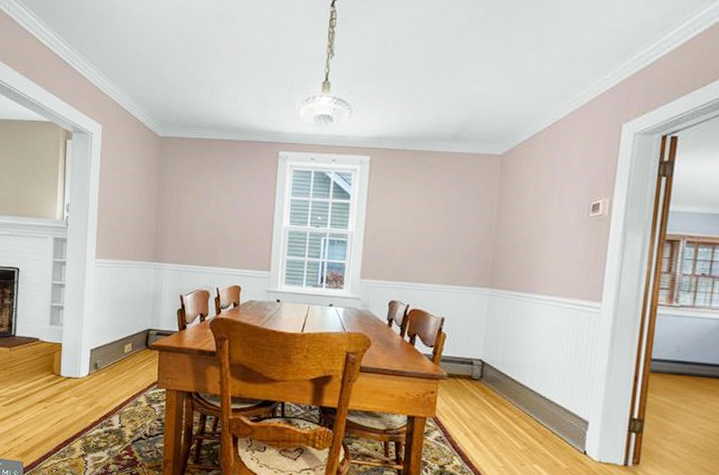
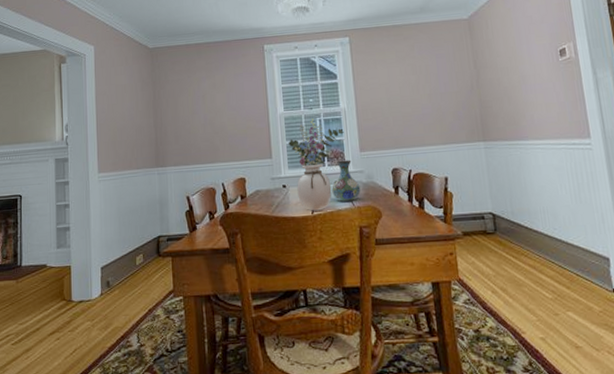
bouquet: none [289,237,348,330] -> present [288,118,344,211]
vase: none [325,284,354,327] -> present [332,160,361,203]

